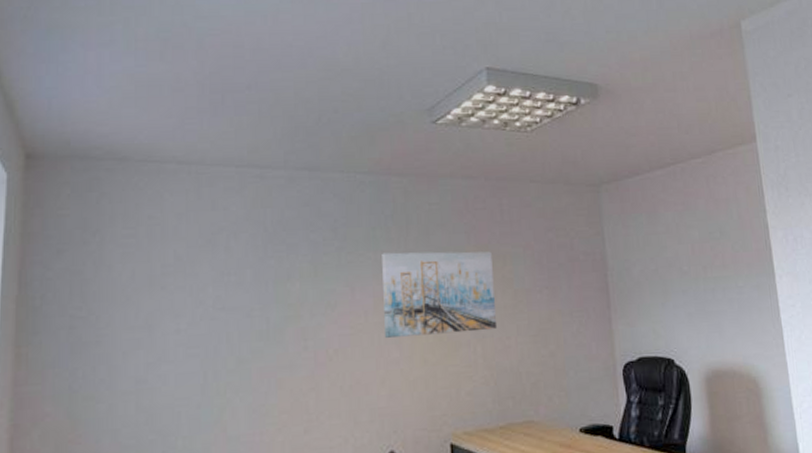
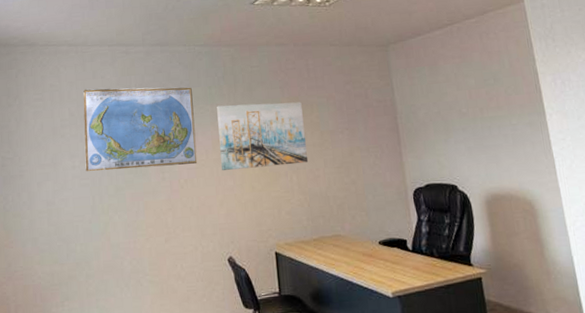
world map: none [195,224,353,337] -> present [83,87,198,171]

